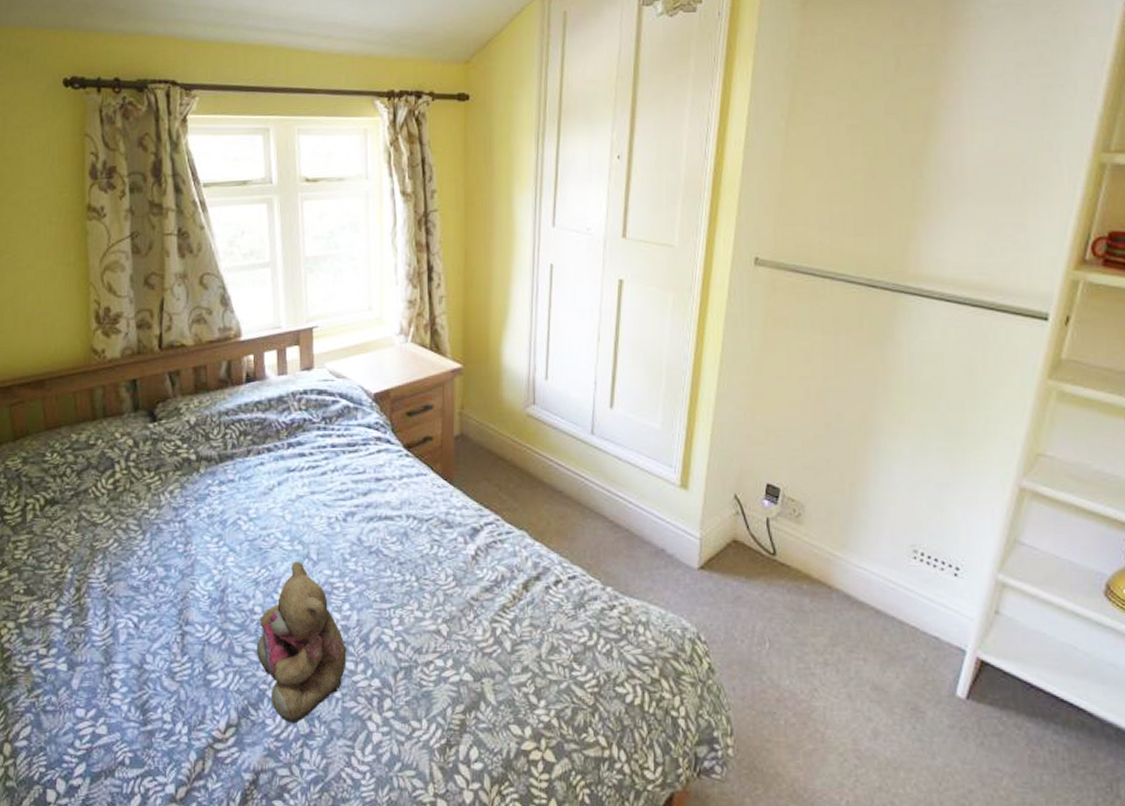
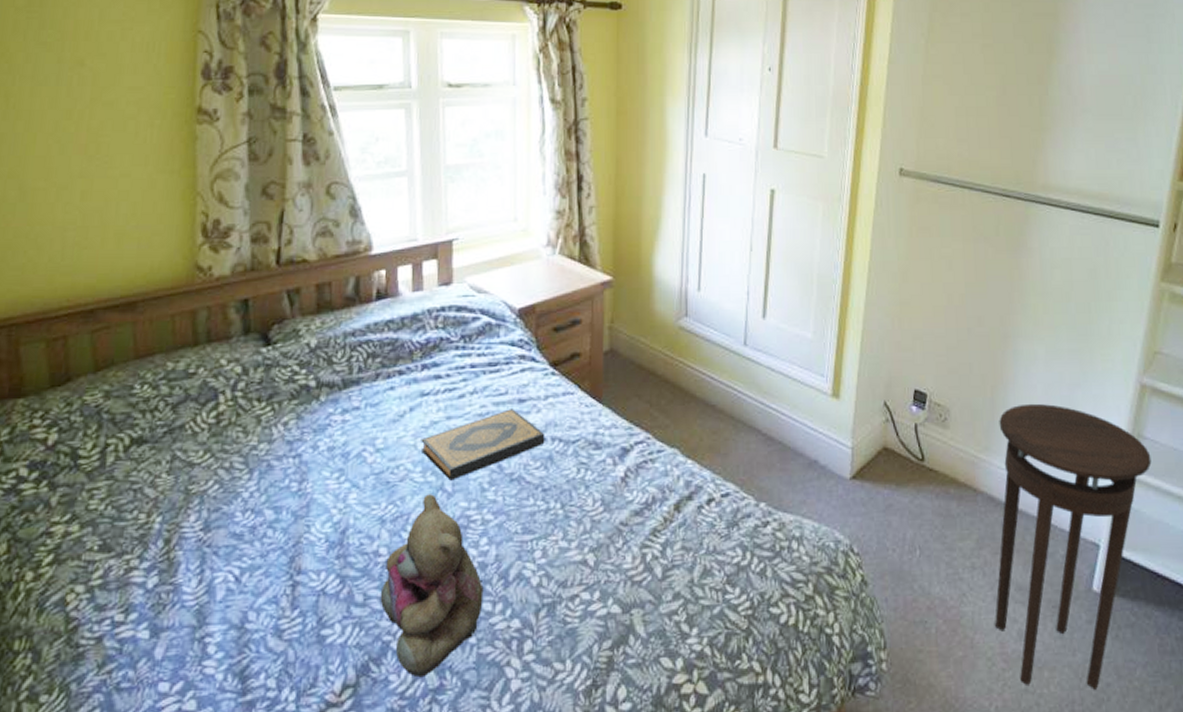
hardback book: none [288,487,401,550] -> present [420,409,545,481]
stool: none [848,502,1029,795] -> present [995,403,1152,690]

